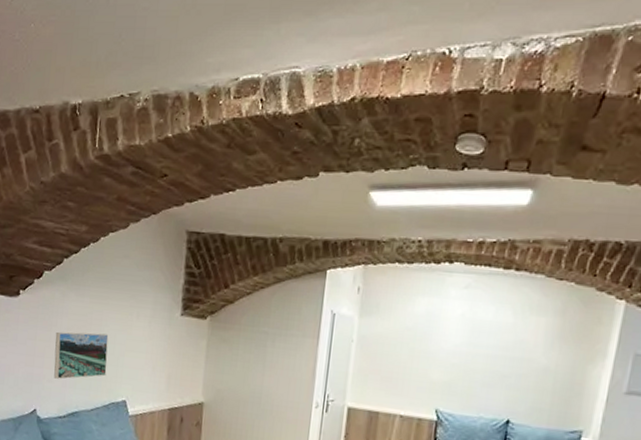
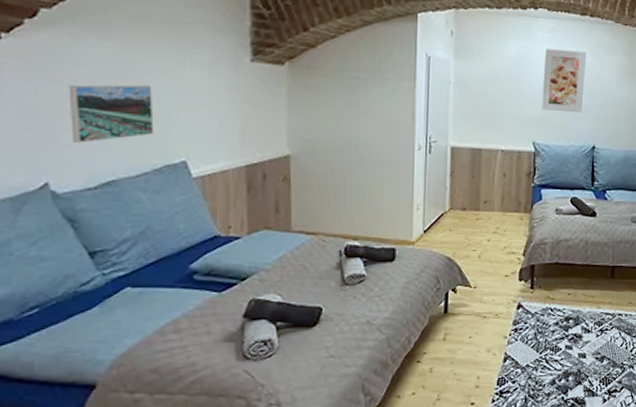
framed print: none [448,307,507,381] -> present [541,49,586,113]

